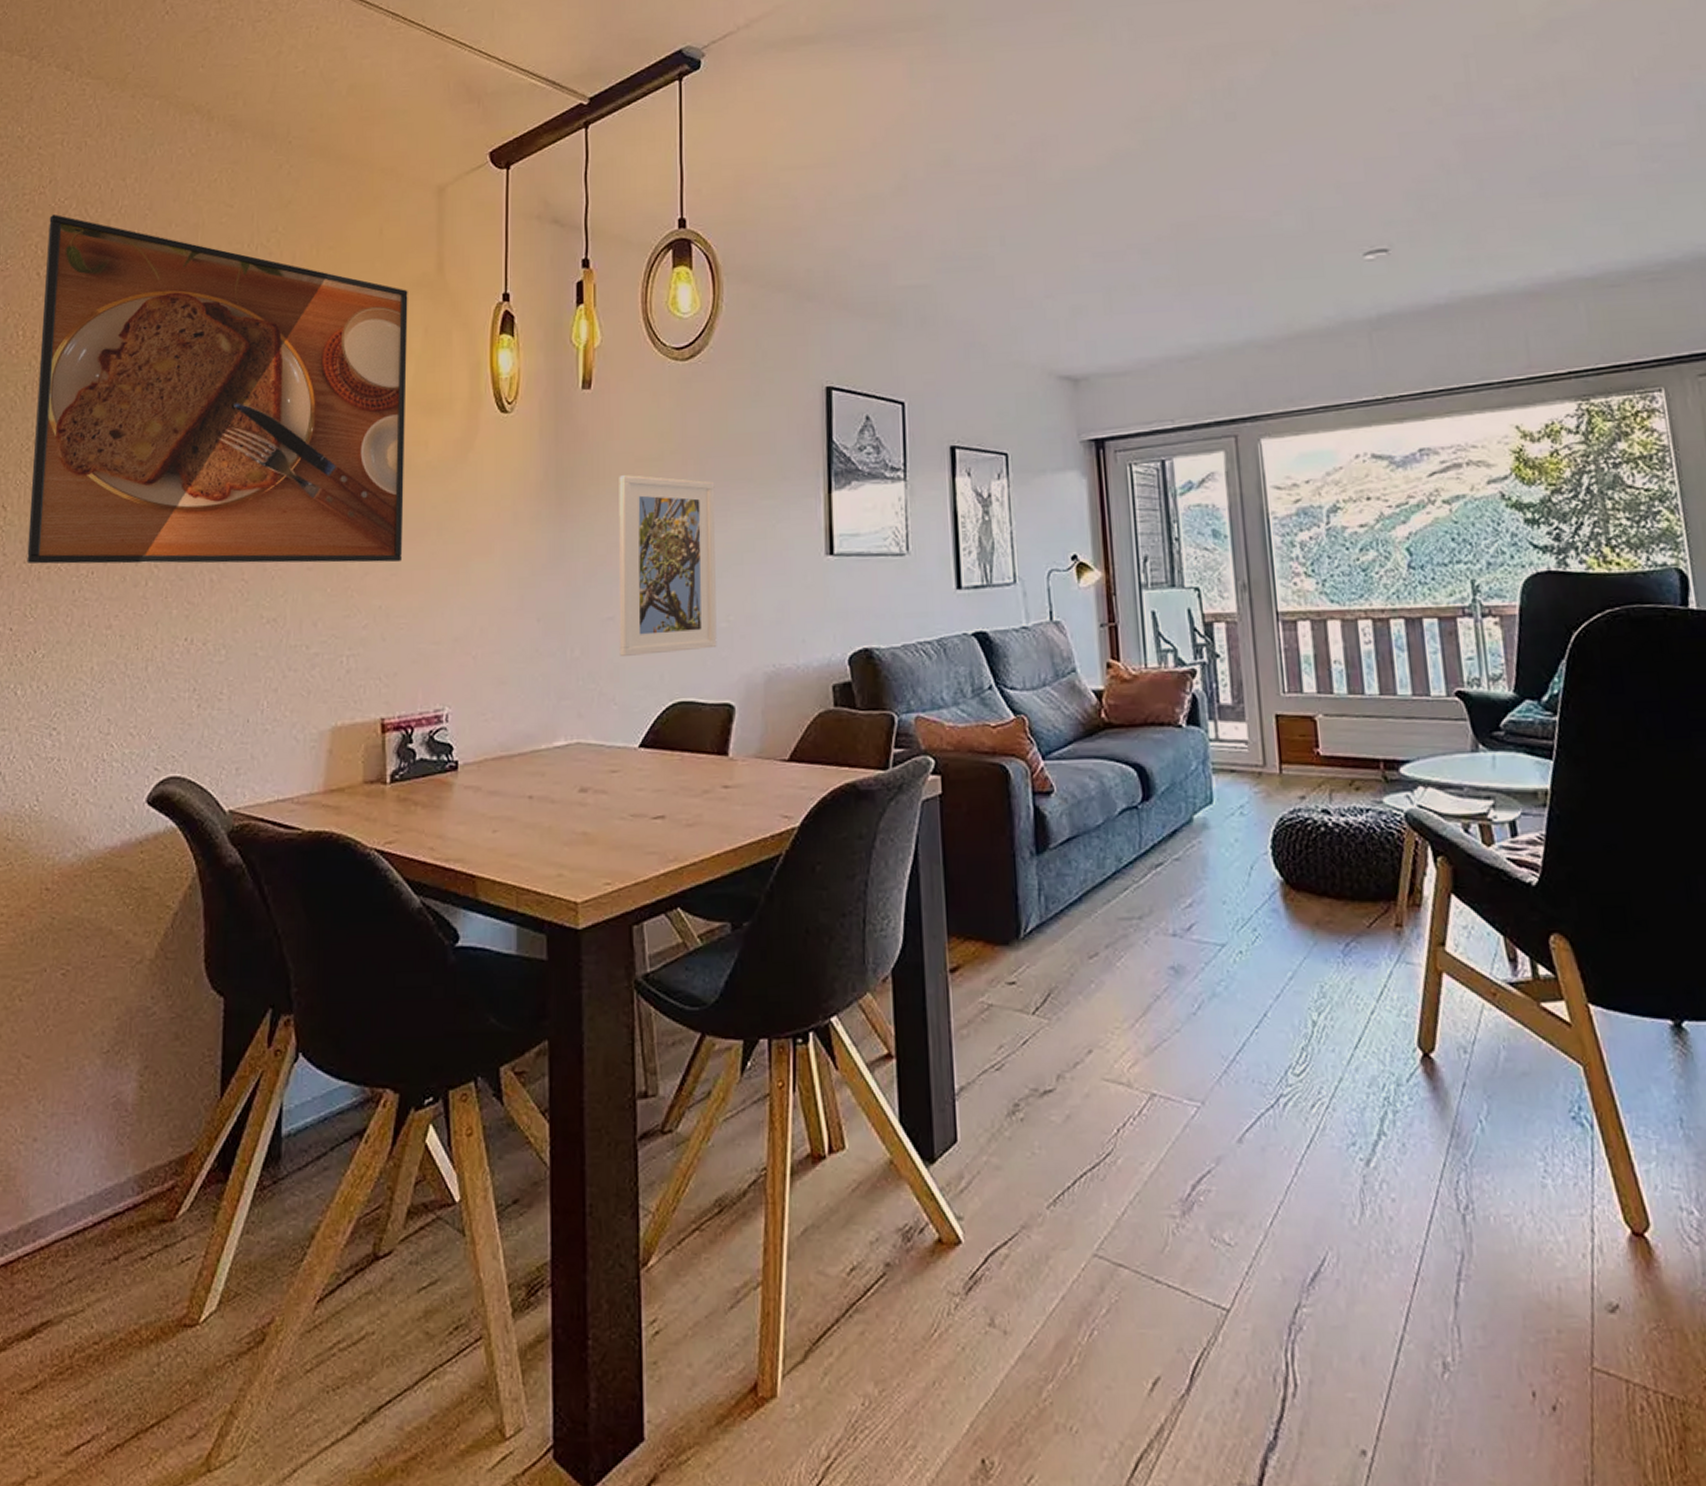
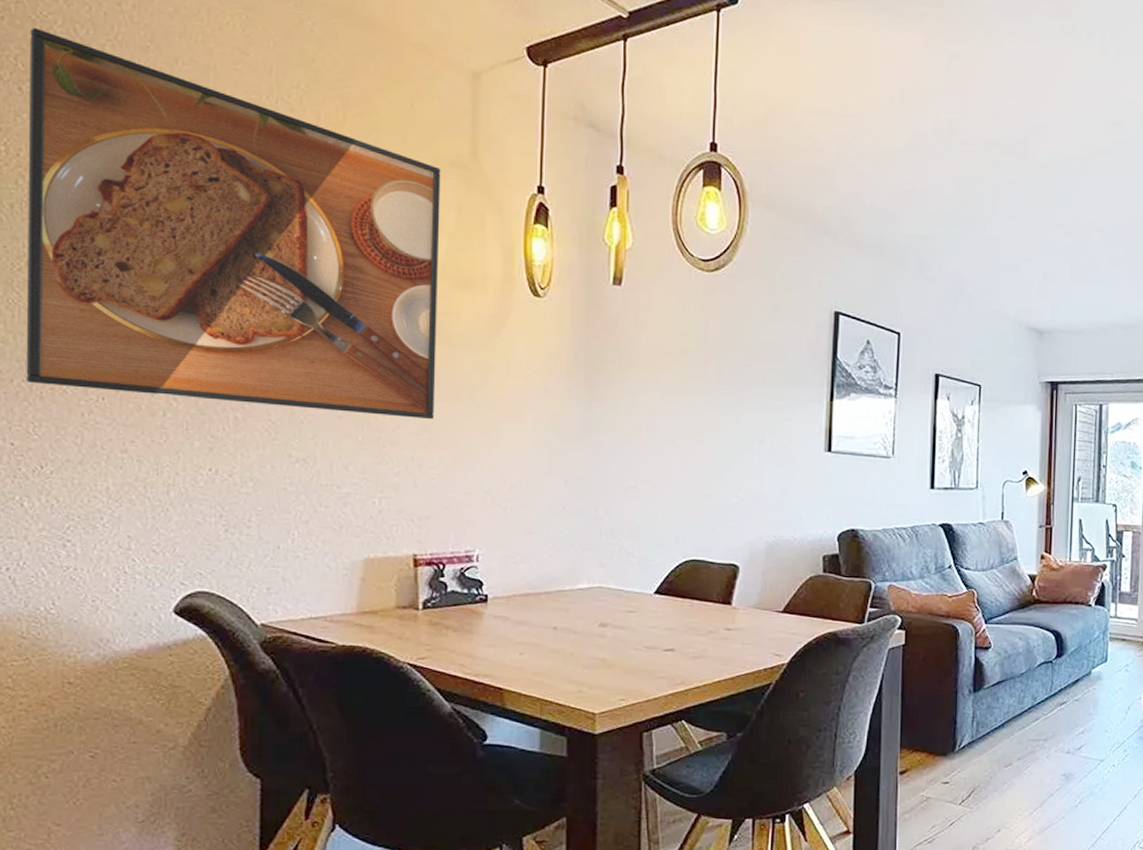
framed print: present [619,475,717,656] -> none [639,366,732,519]

